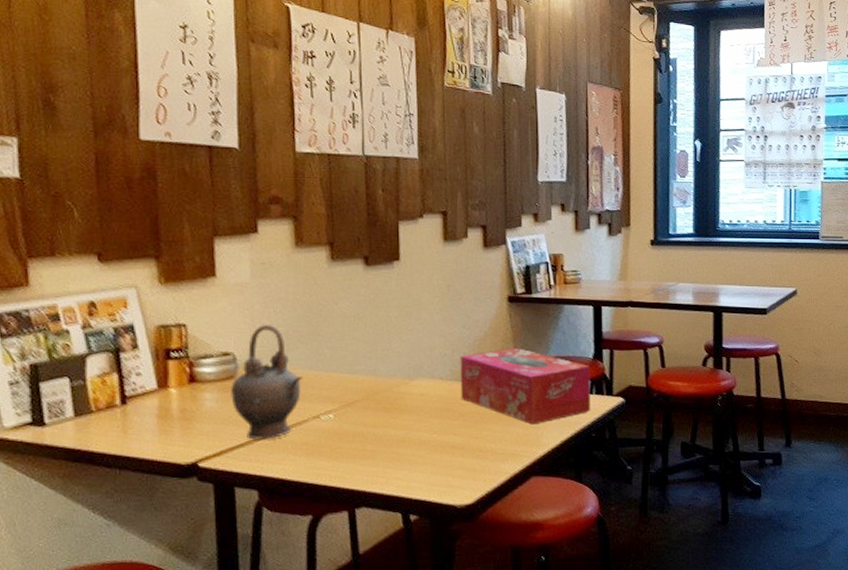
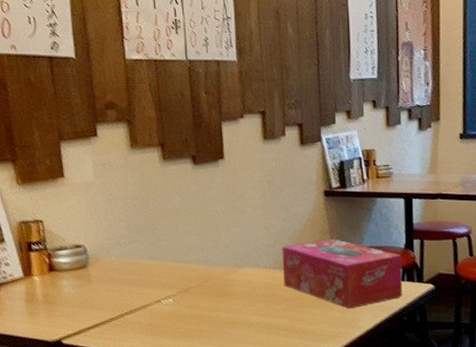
teapot: present [231,324,303,440] -> none [84,219,144,321]

